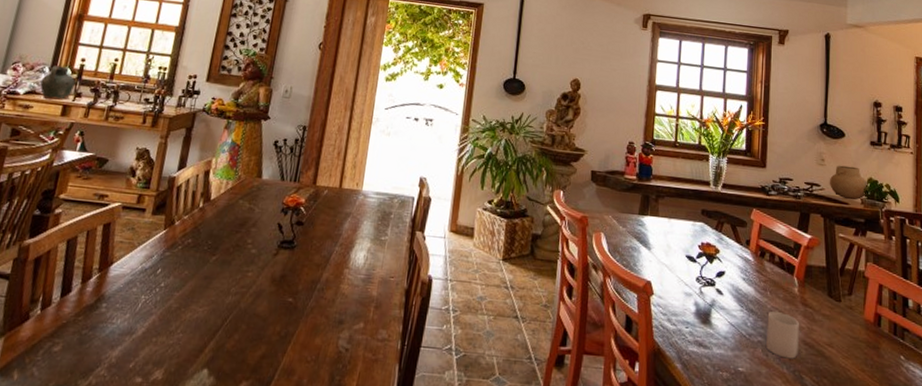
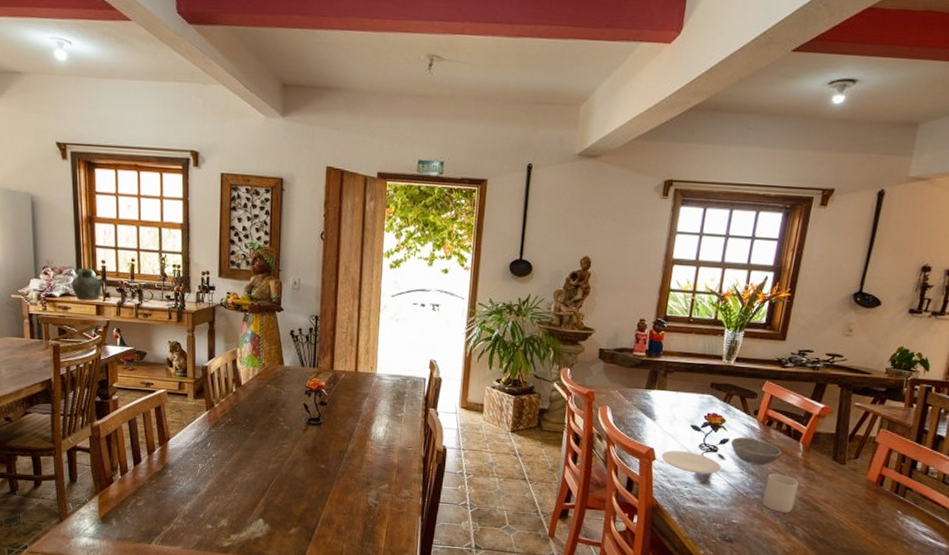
plate: none [659,284,721,313] -> present [661,450,722,475]
bowl: none [727,269,778,303] -> present [730,436,782,466]
ceramic pot: present [830,165,868,201] -> none [854,335,898,370]

